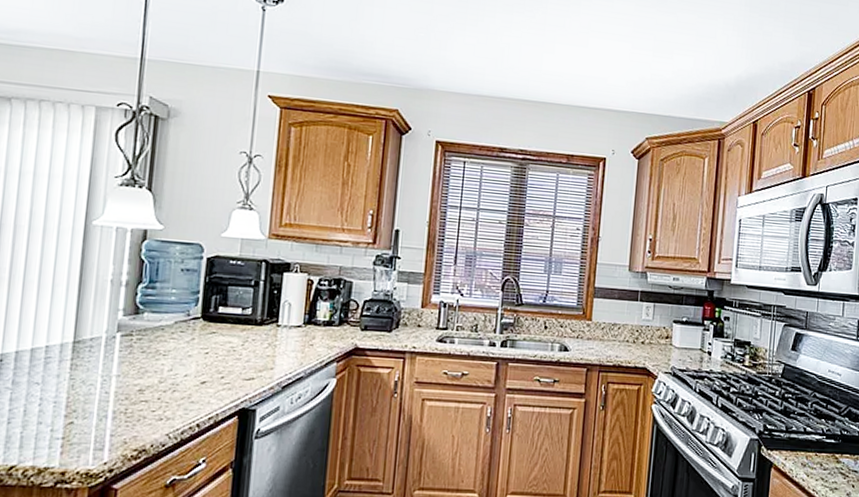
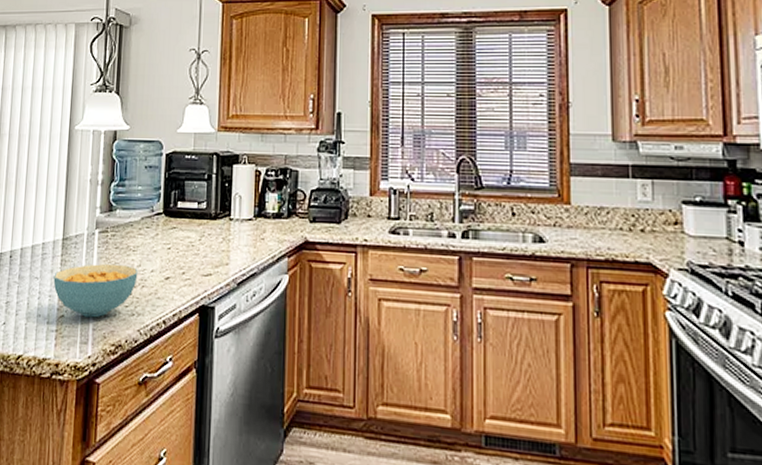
cereal bowl: none [60,368,169,424] -> present [53,263,138,318]

